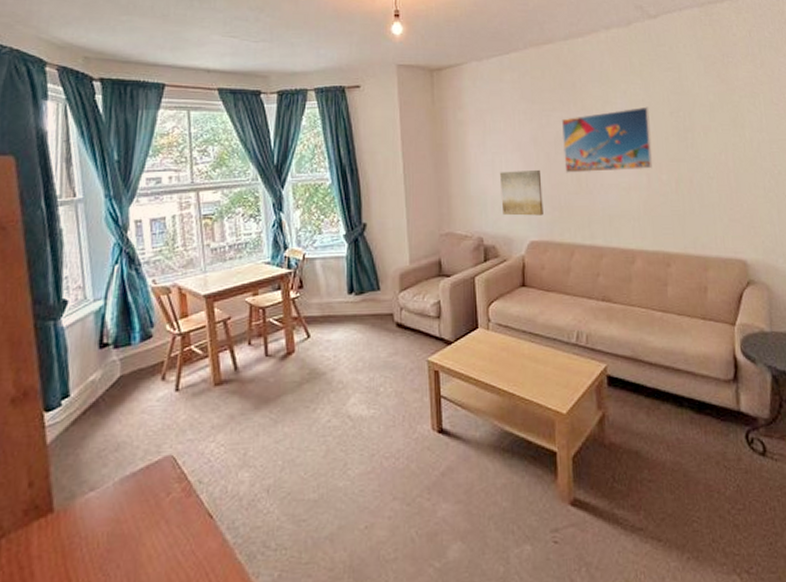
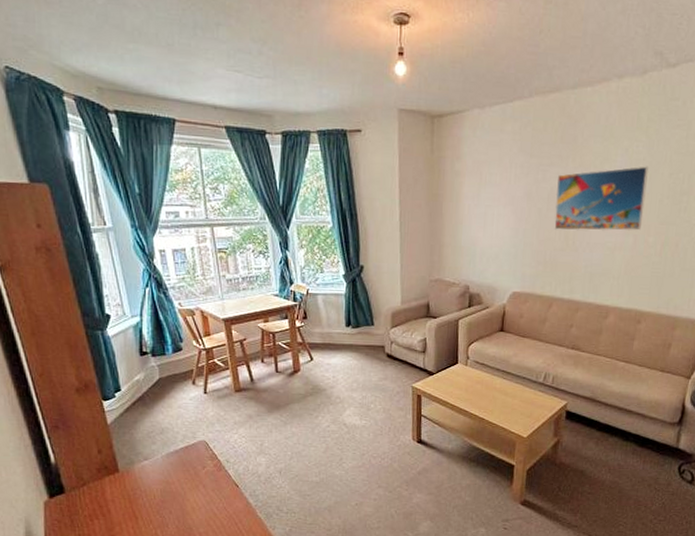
wall art: present [500,169,543,216] -> none [489,224,531,269]

